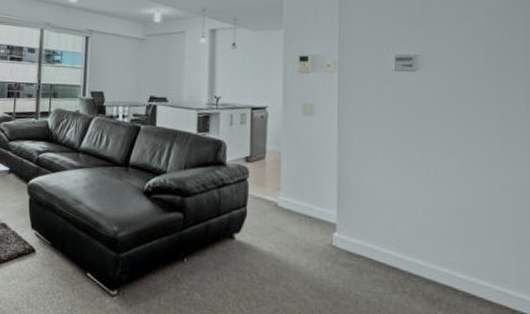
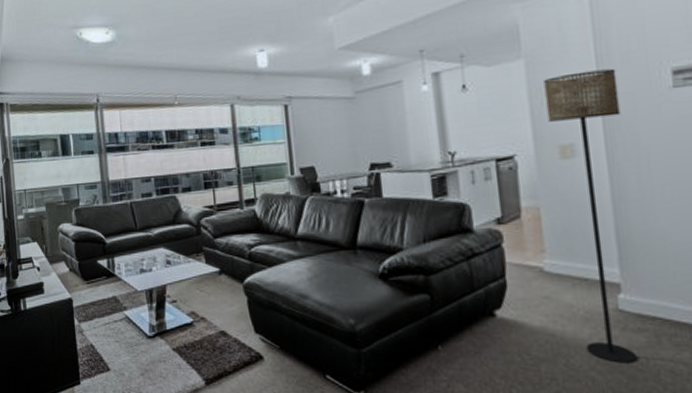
floor lamp: none [296,47,353,292] -> present [544,68,637,363]

